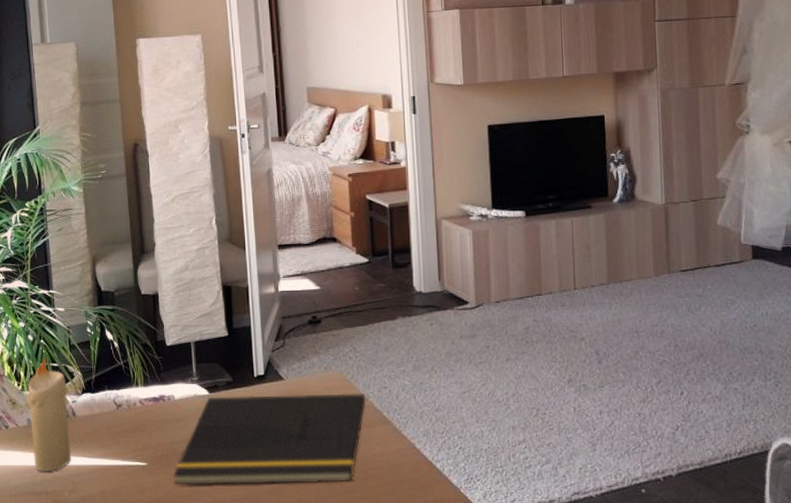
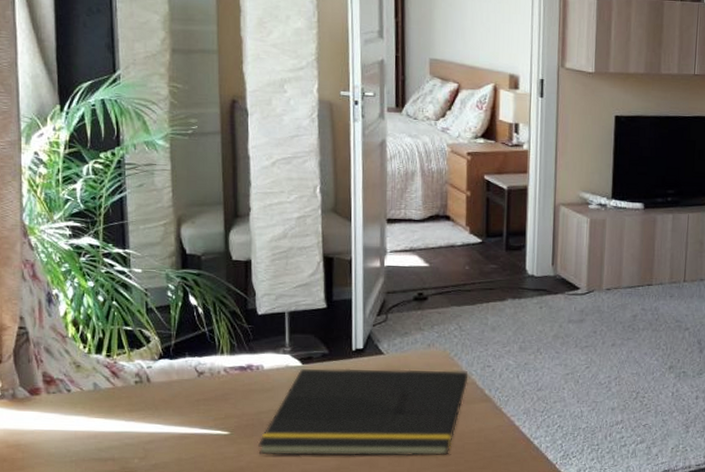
candle: present [26,358,72,472] -> none [93,321,144,438]

